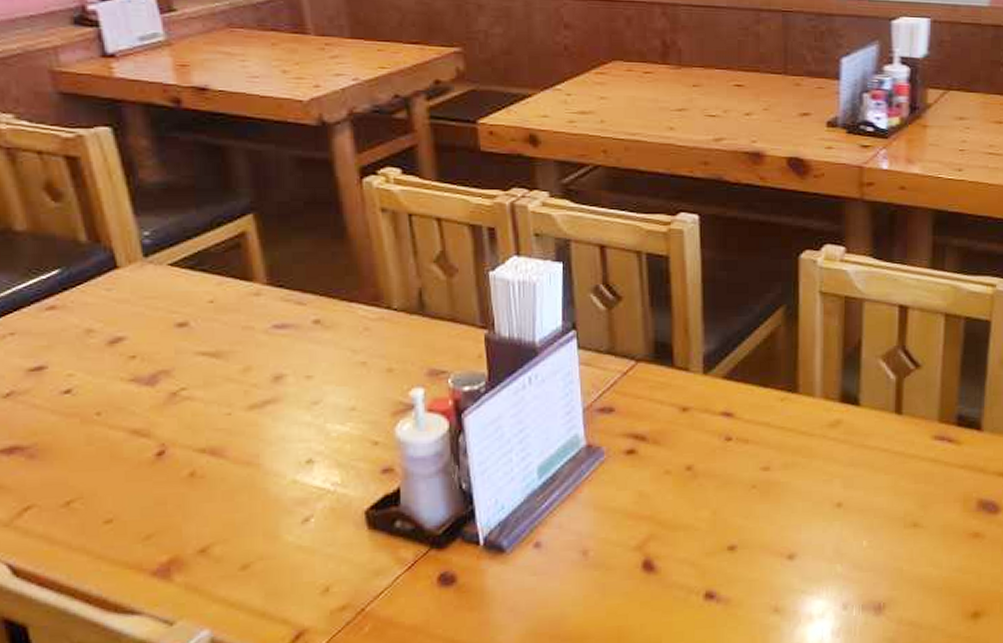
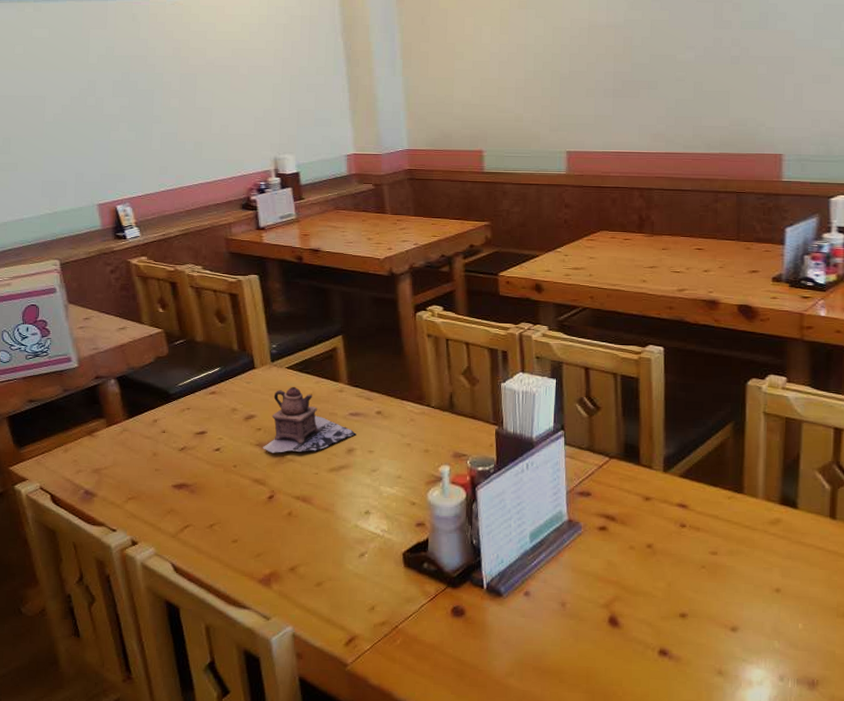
teapot: none [139,291,286,390] -> present [262,386,356,453]

